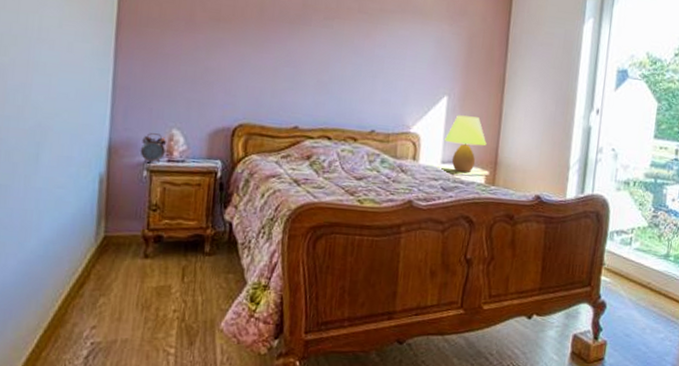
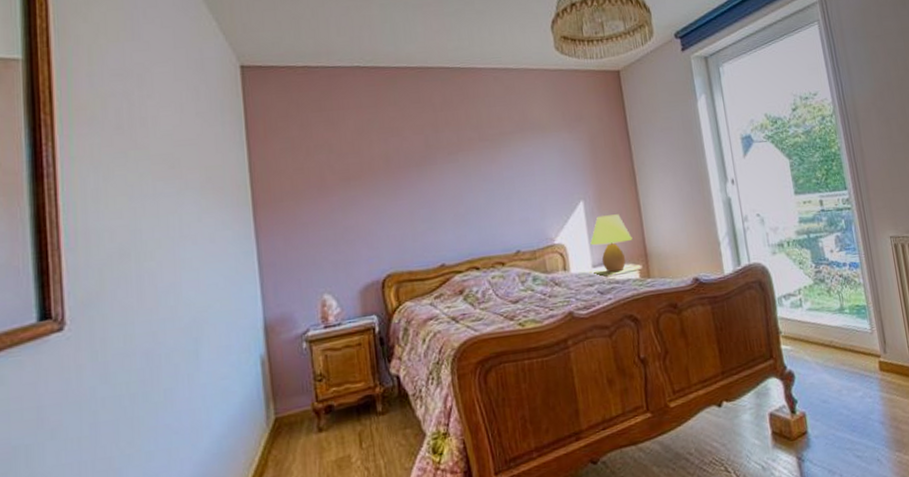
alarm clock: present [140,133,167,163] -> none [295,302,321,335]

